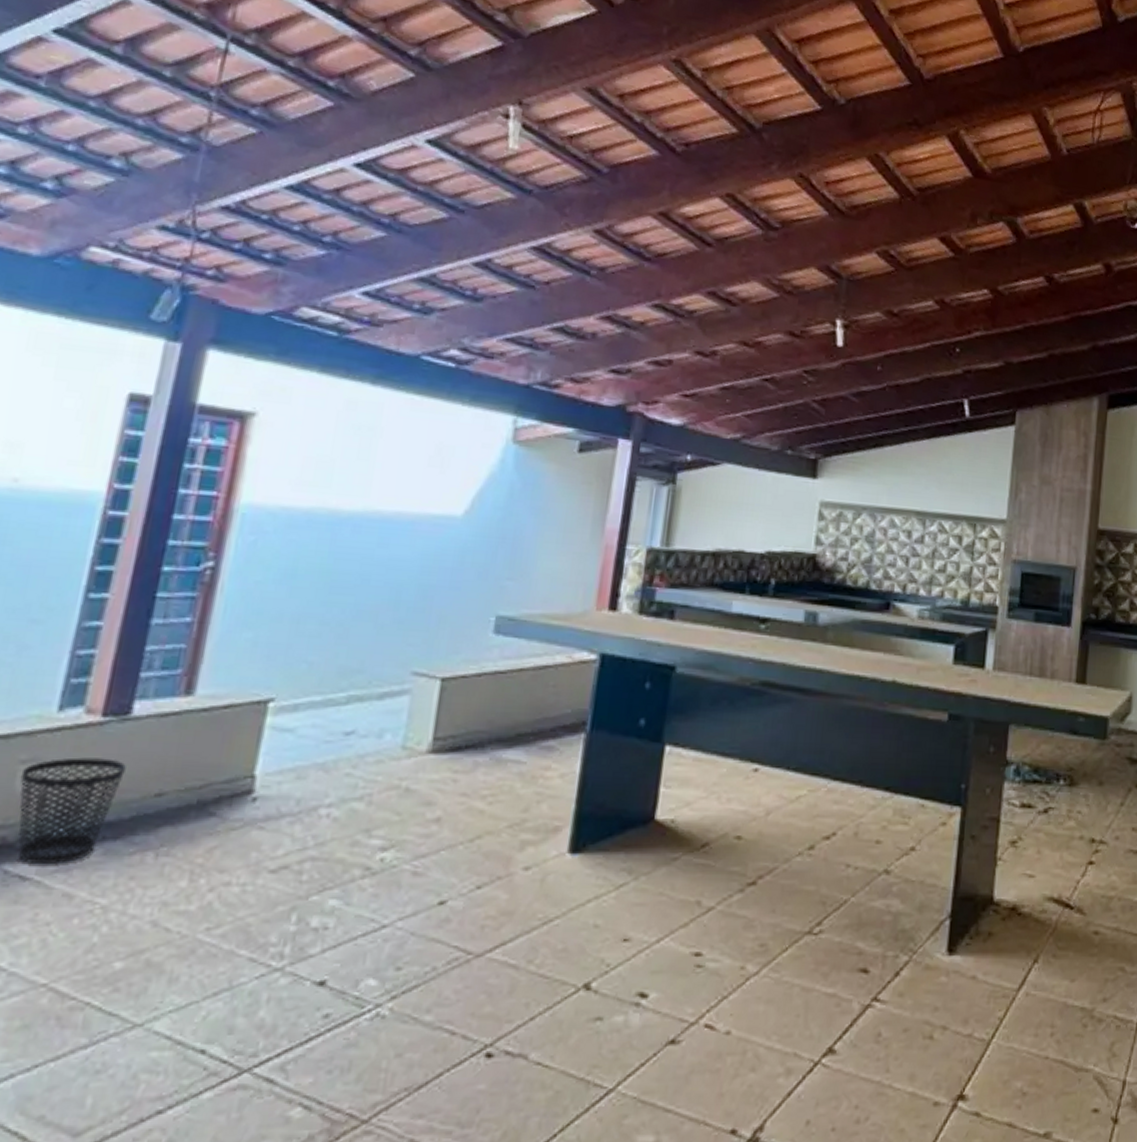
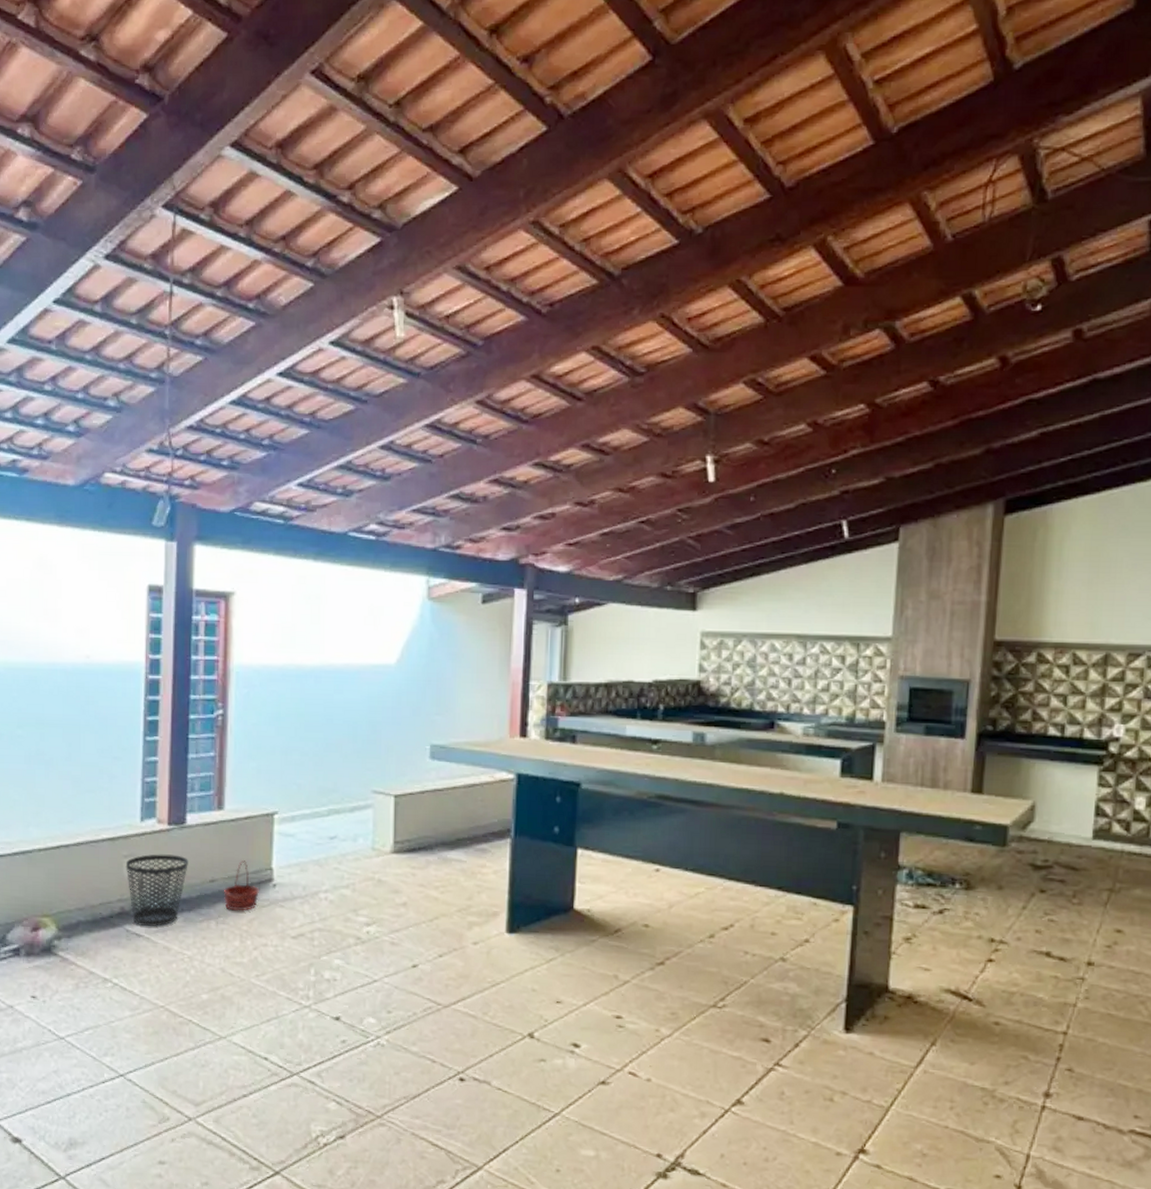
basket: none [172,765,230,837] -> present [223,860,259,911]

